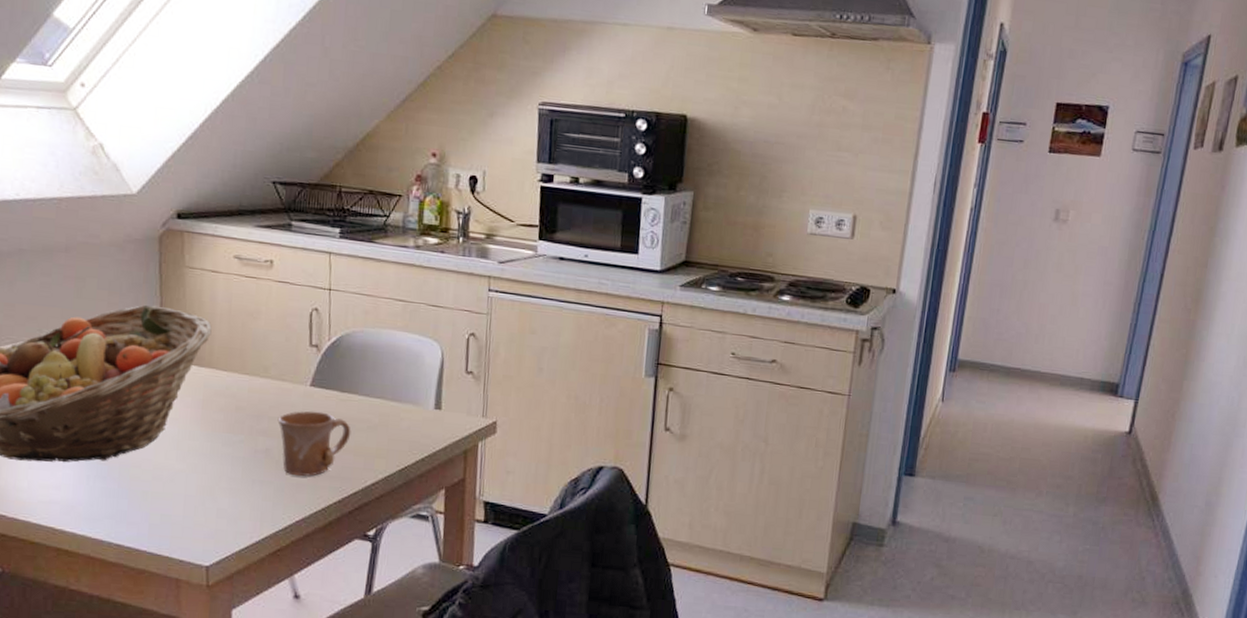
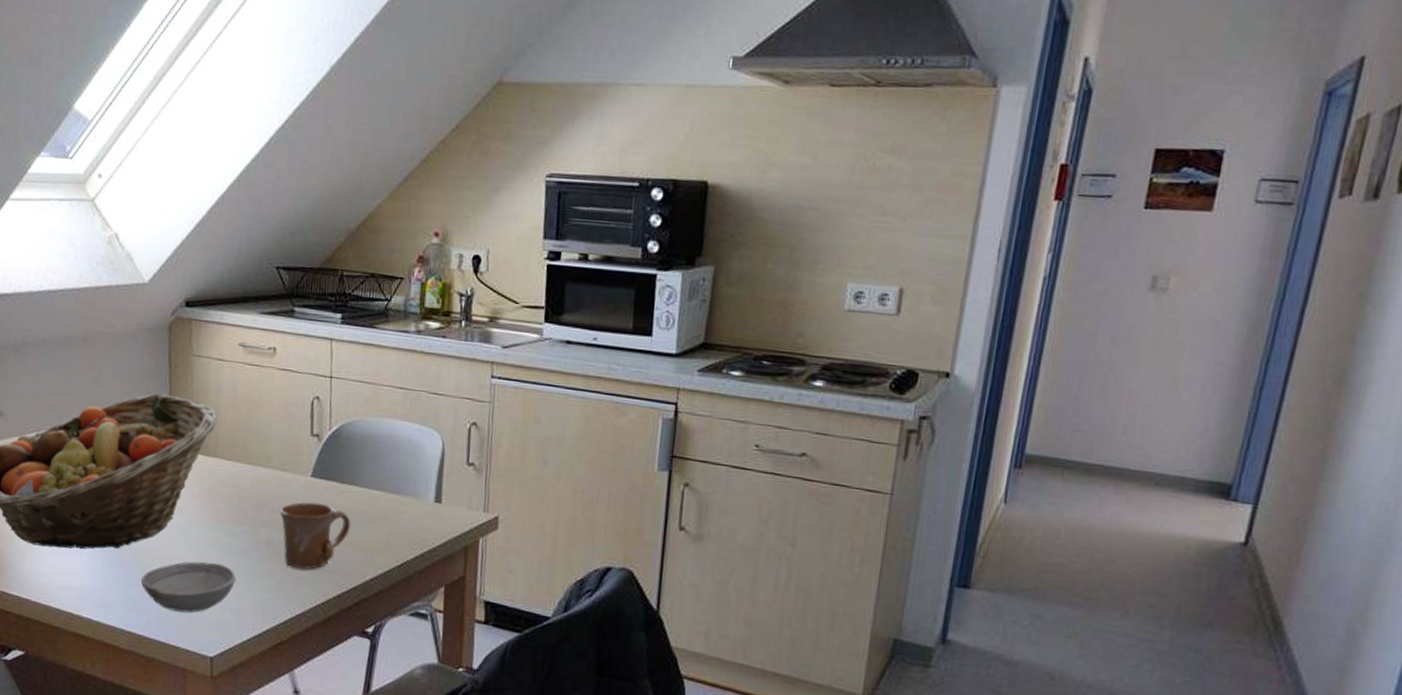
bowl: none [130,472,232,523] -> present [140,561,236,613]

